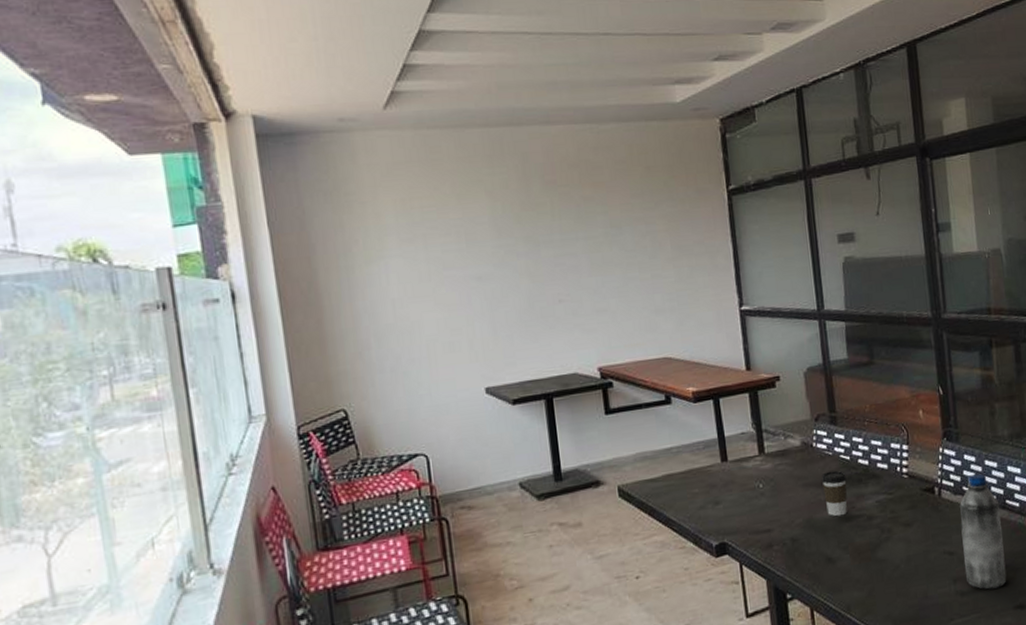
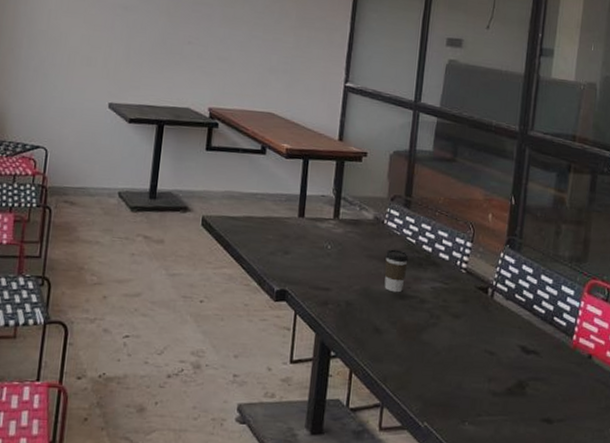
water bottle: present [959,474,1007,590] -> none [500,285,548,397]

